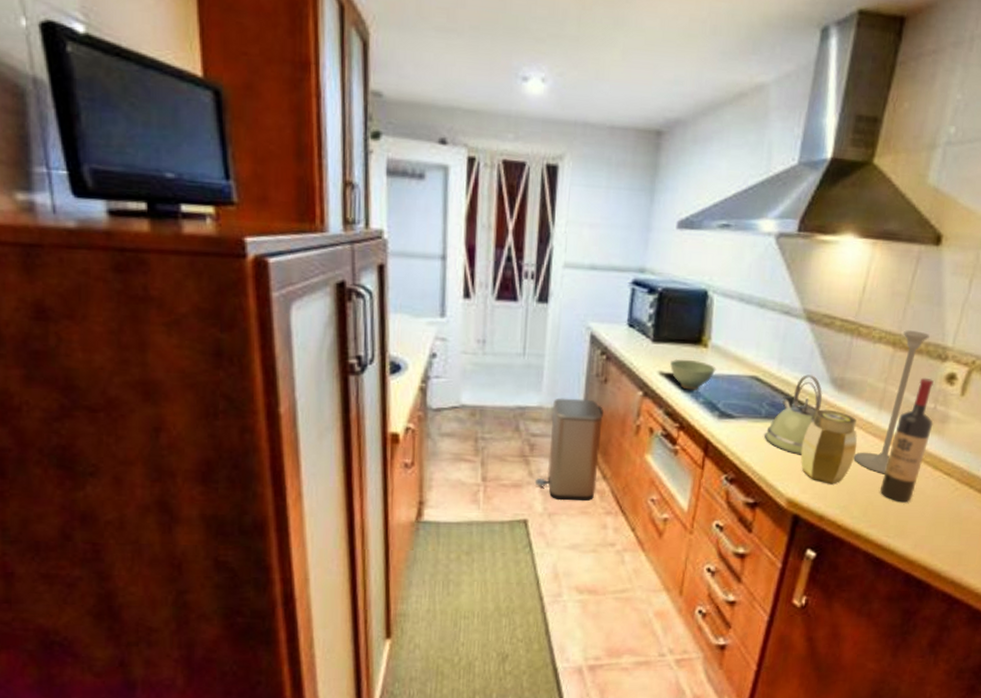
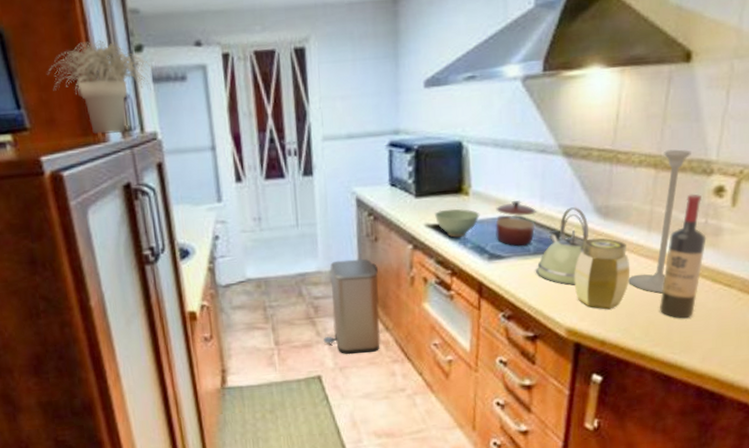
potted plant: none [266,117,390,225] -> present [47,39,154,134]
saucepan: none [729,360,773,409] -> present [495,201,536,247]

